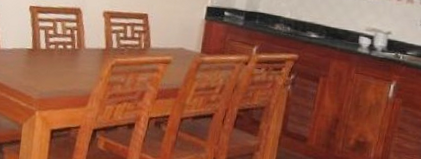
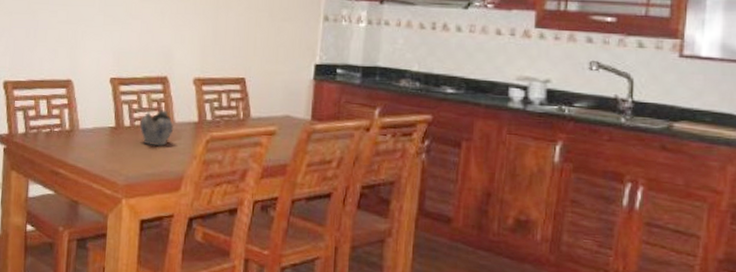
teapot: none [54,36,85,68] -> present [140,110,174,147]

